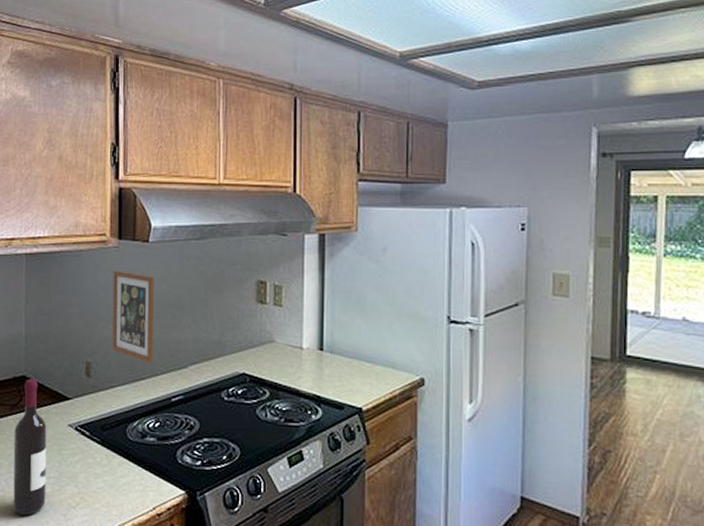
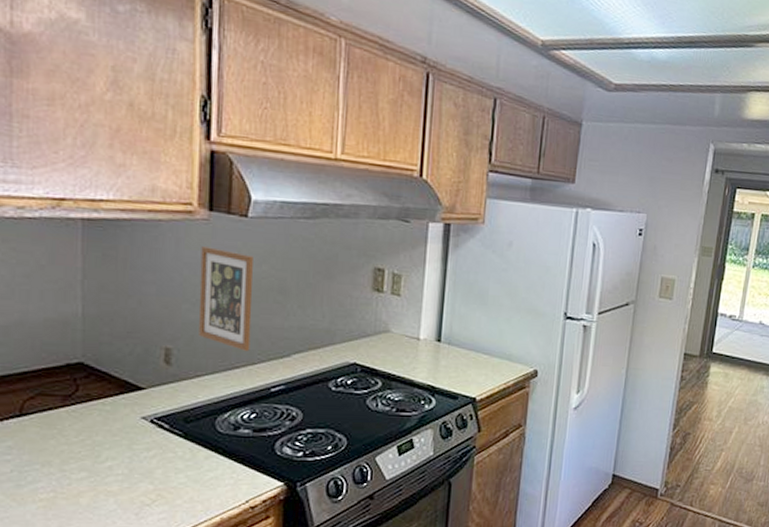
wine bottle: present [13,379,47,515] -> none [67,366,113,516]

